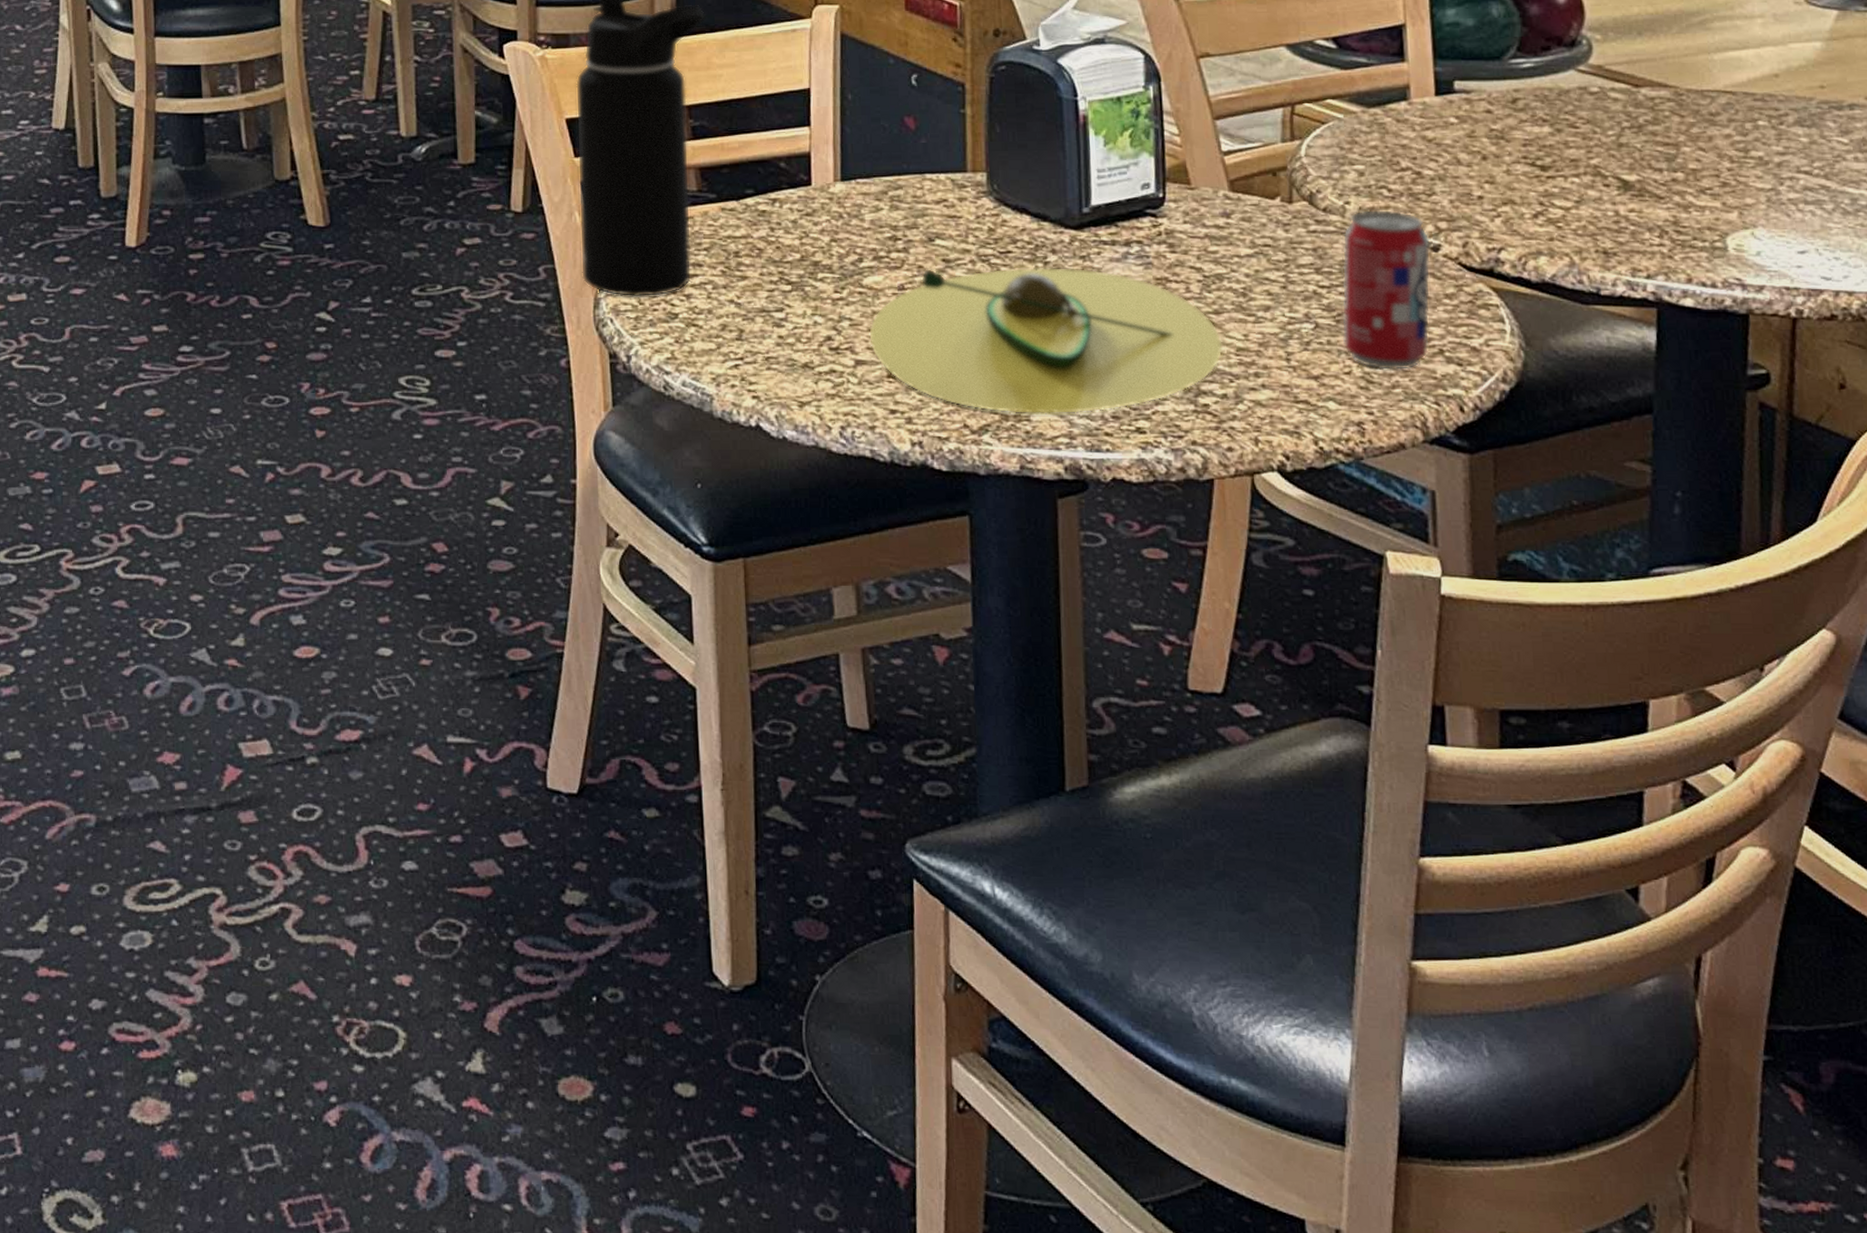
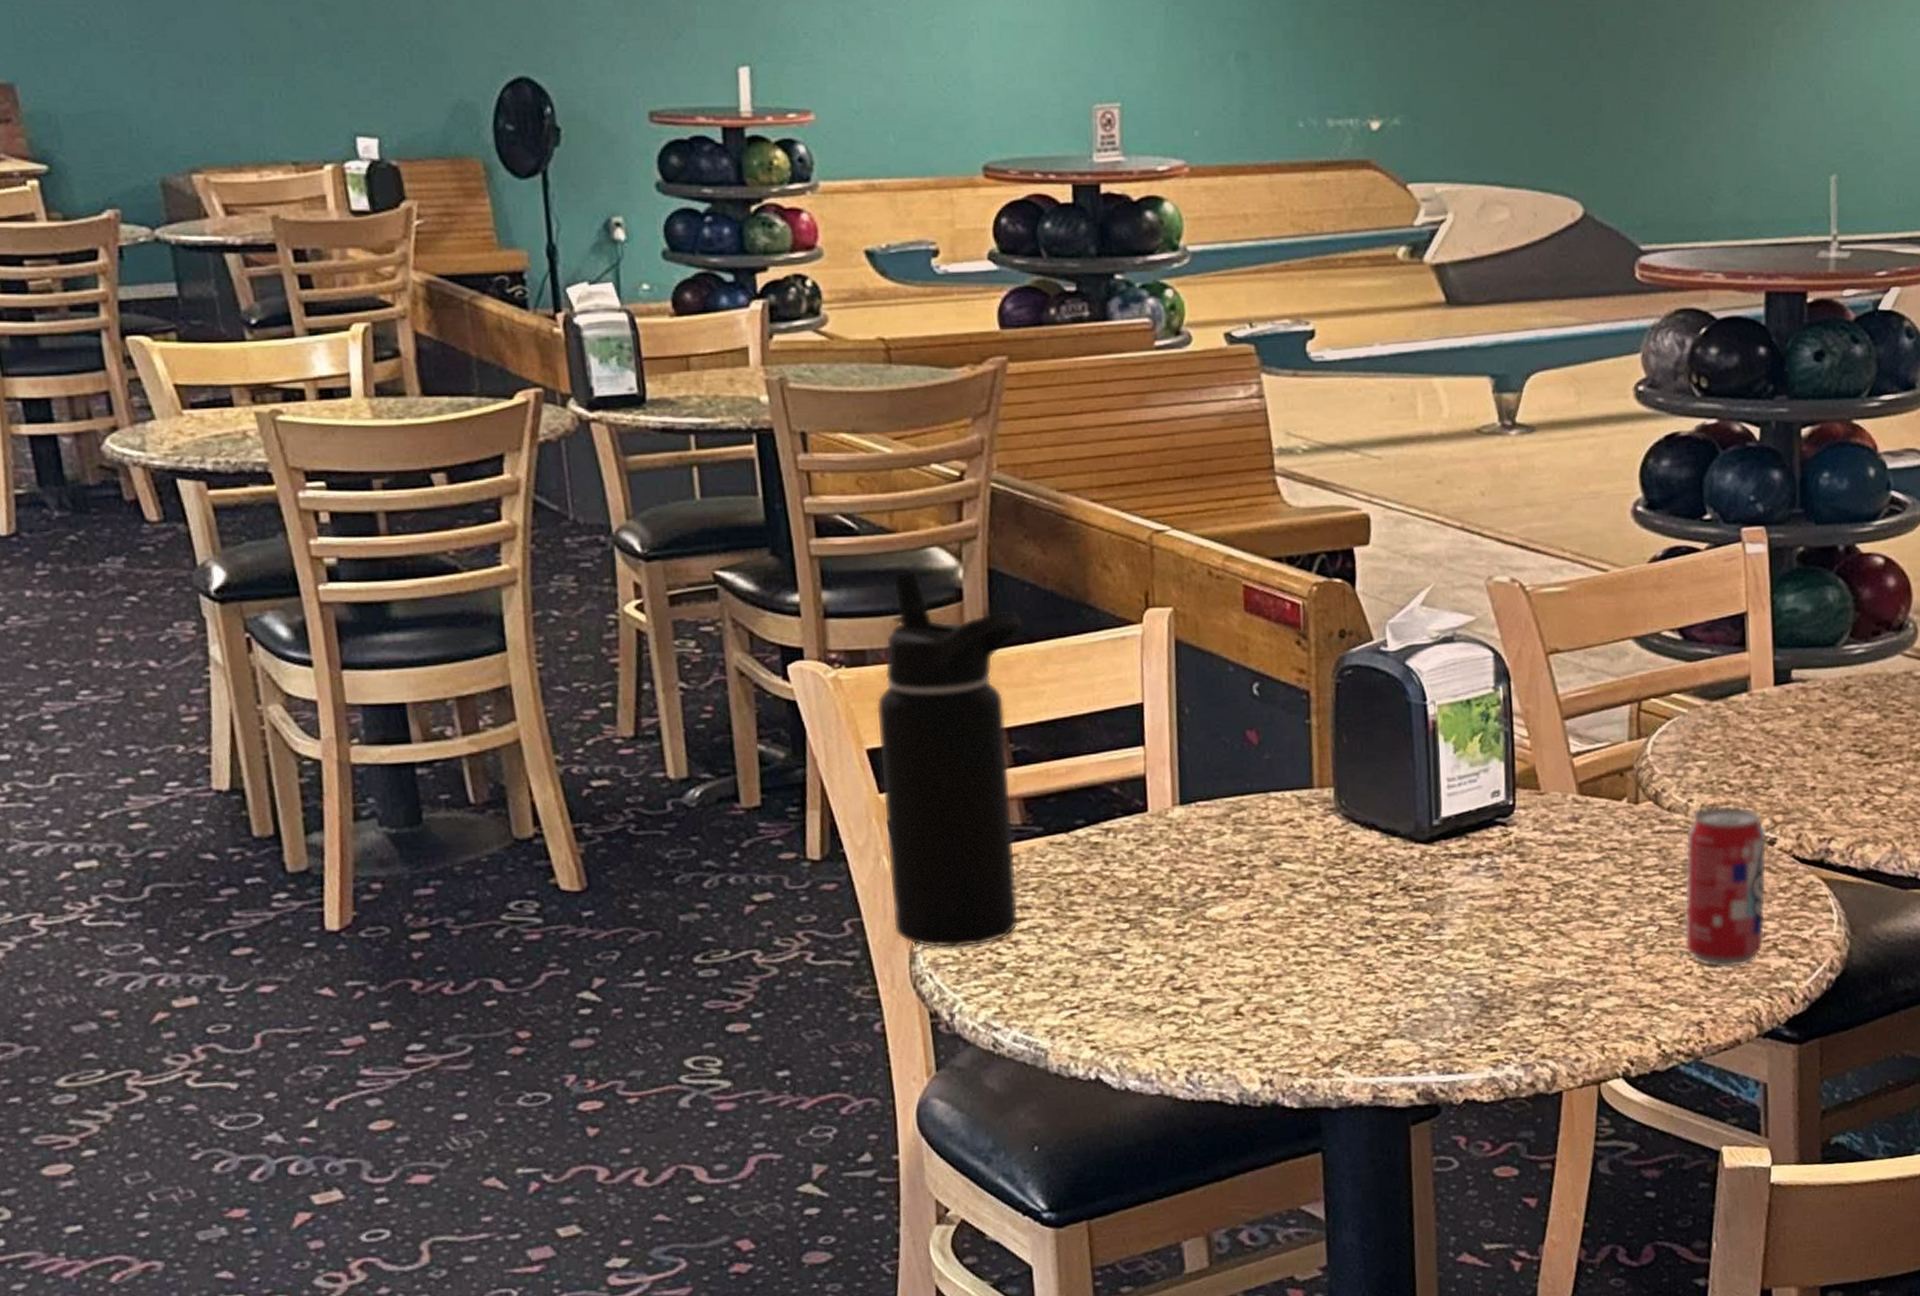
avocado: present [868,267,1223,415] -> none [1213,884,1571,1043]

